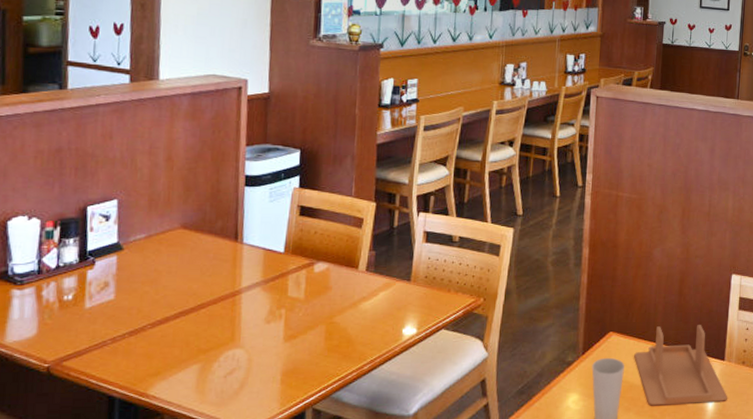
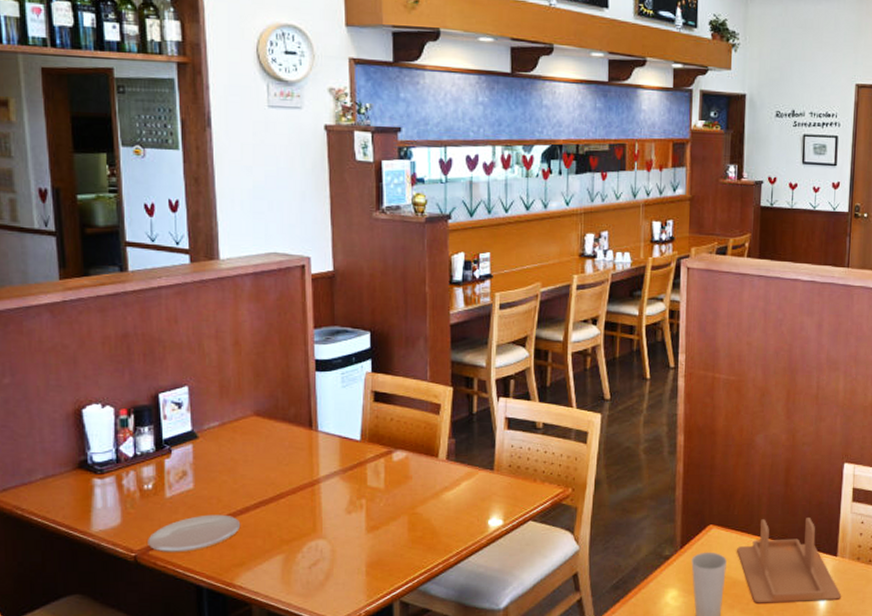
plate: none [62,325,160,364] -> present [148,514,241,553]

